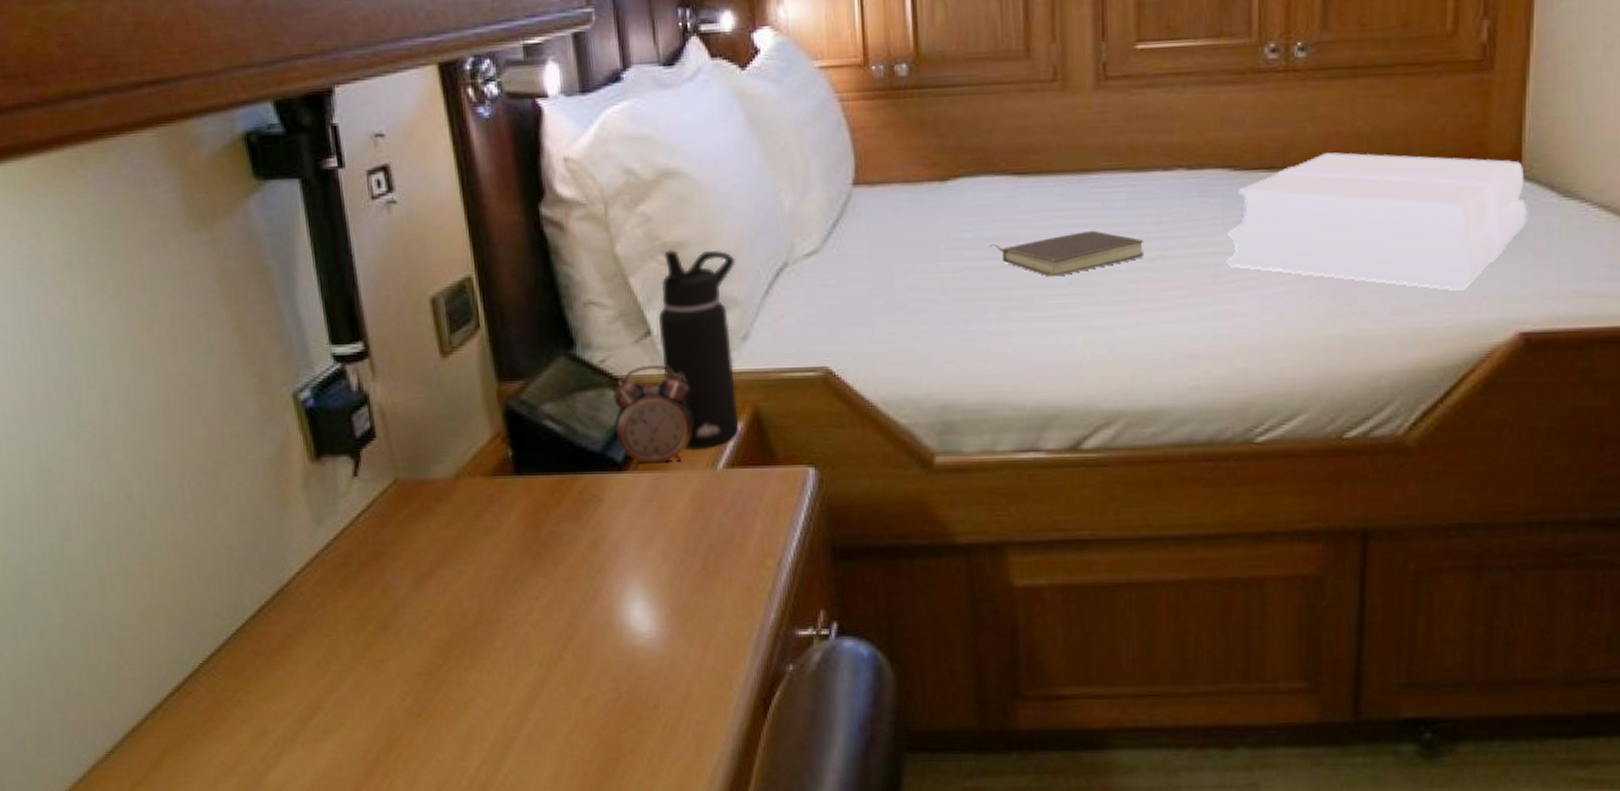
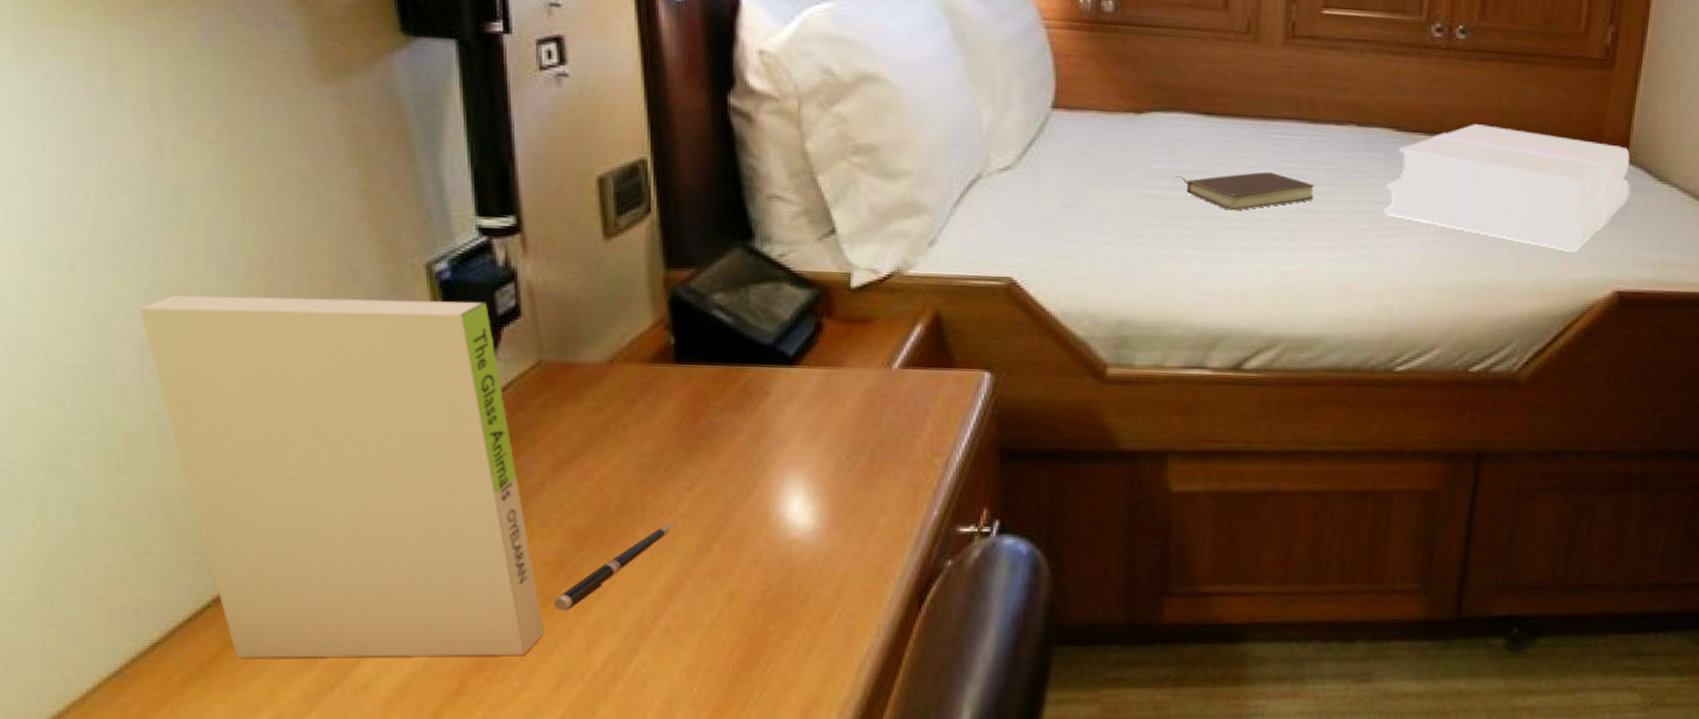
book: none [72,425,422,766] -> present [140,295,544,658]
pen: none [428,632,527,720] -> present [555,522,674,611]
alarm clock: present [613,364,693,471] -> none [789,262,871,366]
water bottle: present [658,250,738,450] -> none [844,152,929,349]

